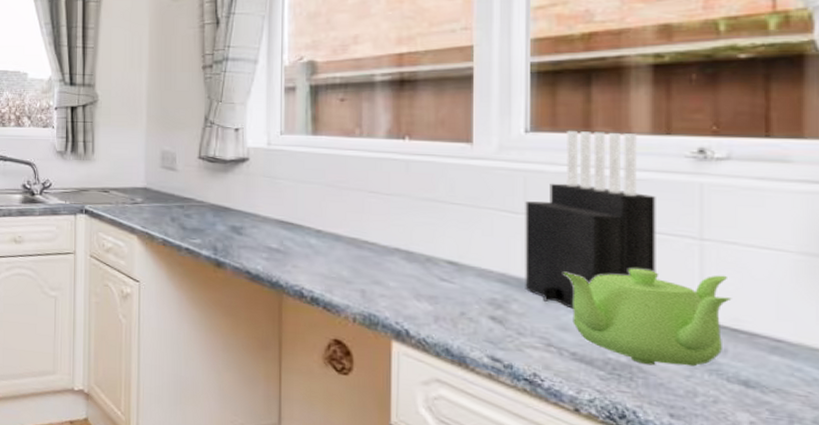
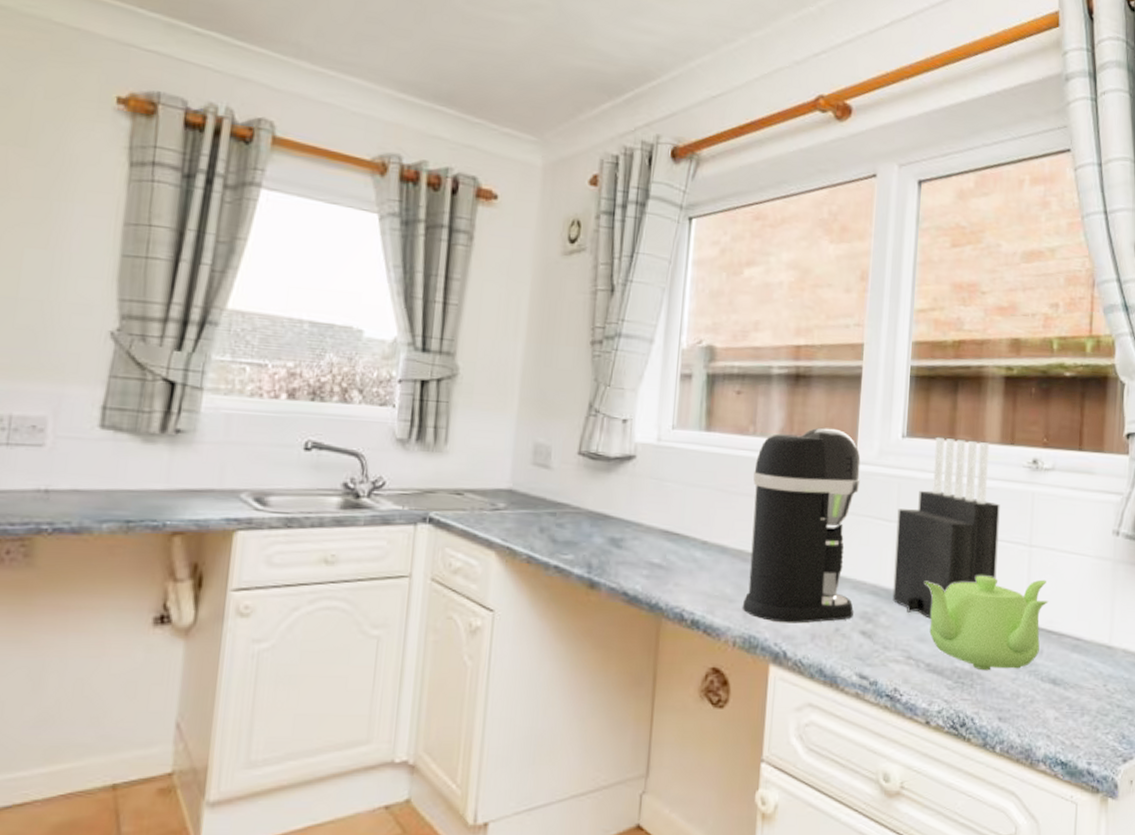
coffee maker: none [360,127,480,306] -> present [742,427,861,624]

